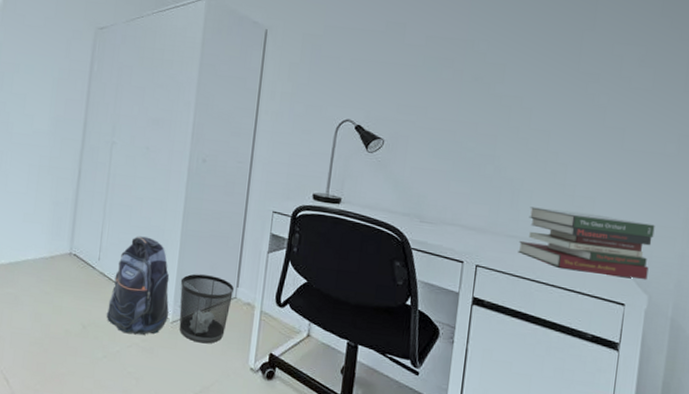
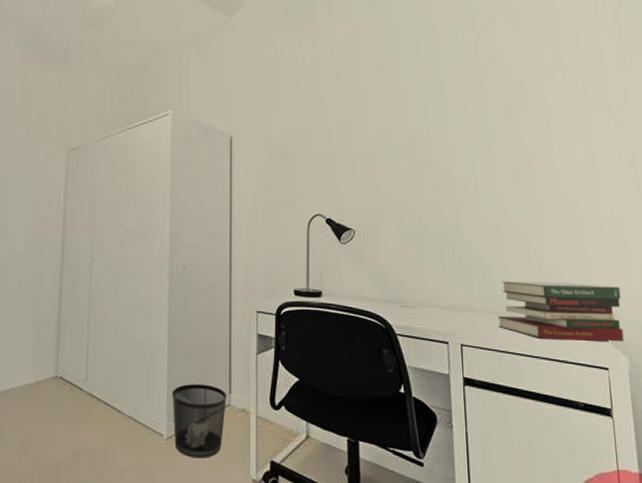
backpack: present [106,236,169,335] -> none [97,351,162,457]

